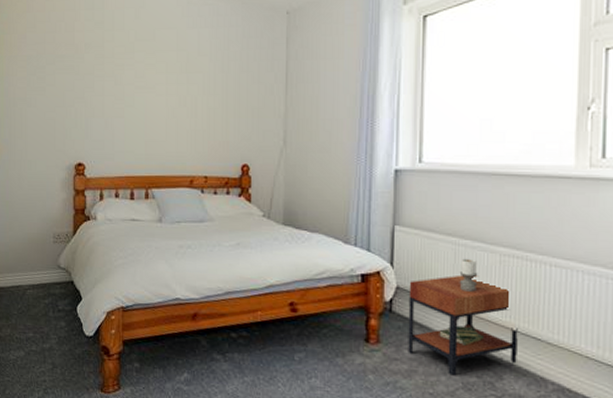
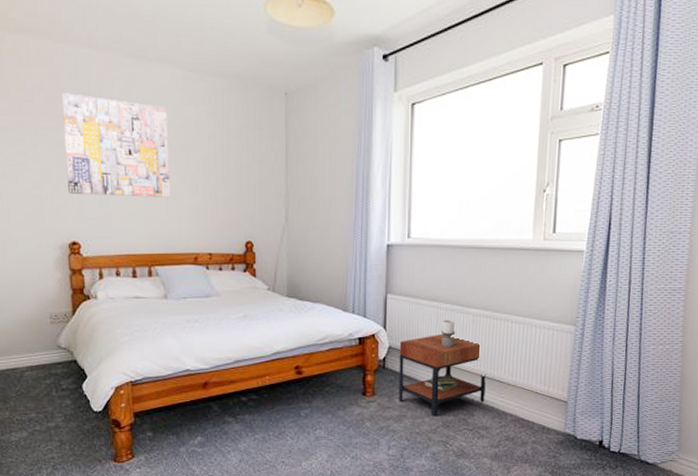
wall art: none [78,23,171,120] -> present [61,93,171,198]

